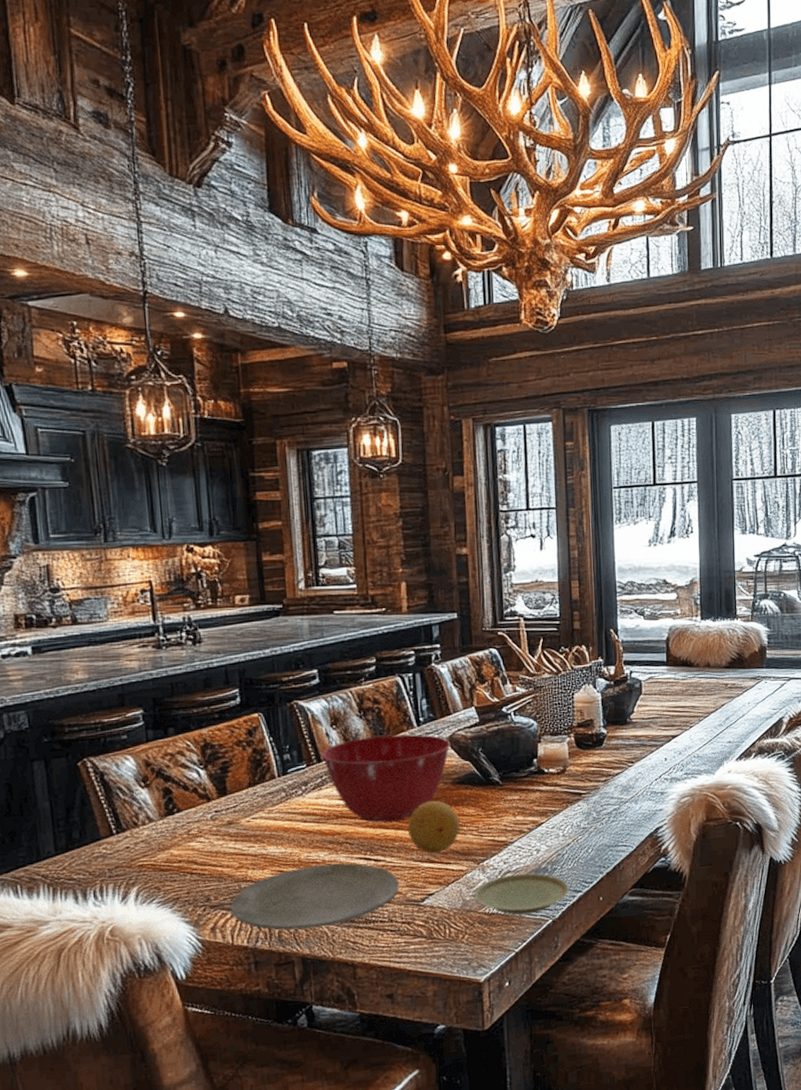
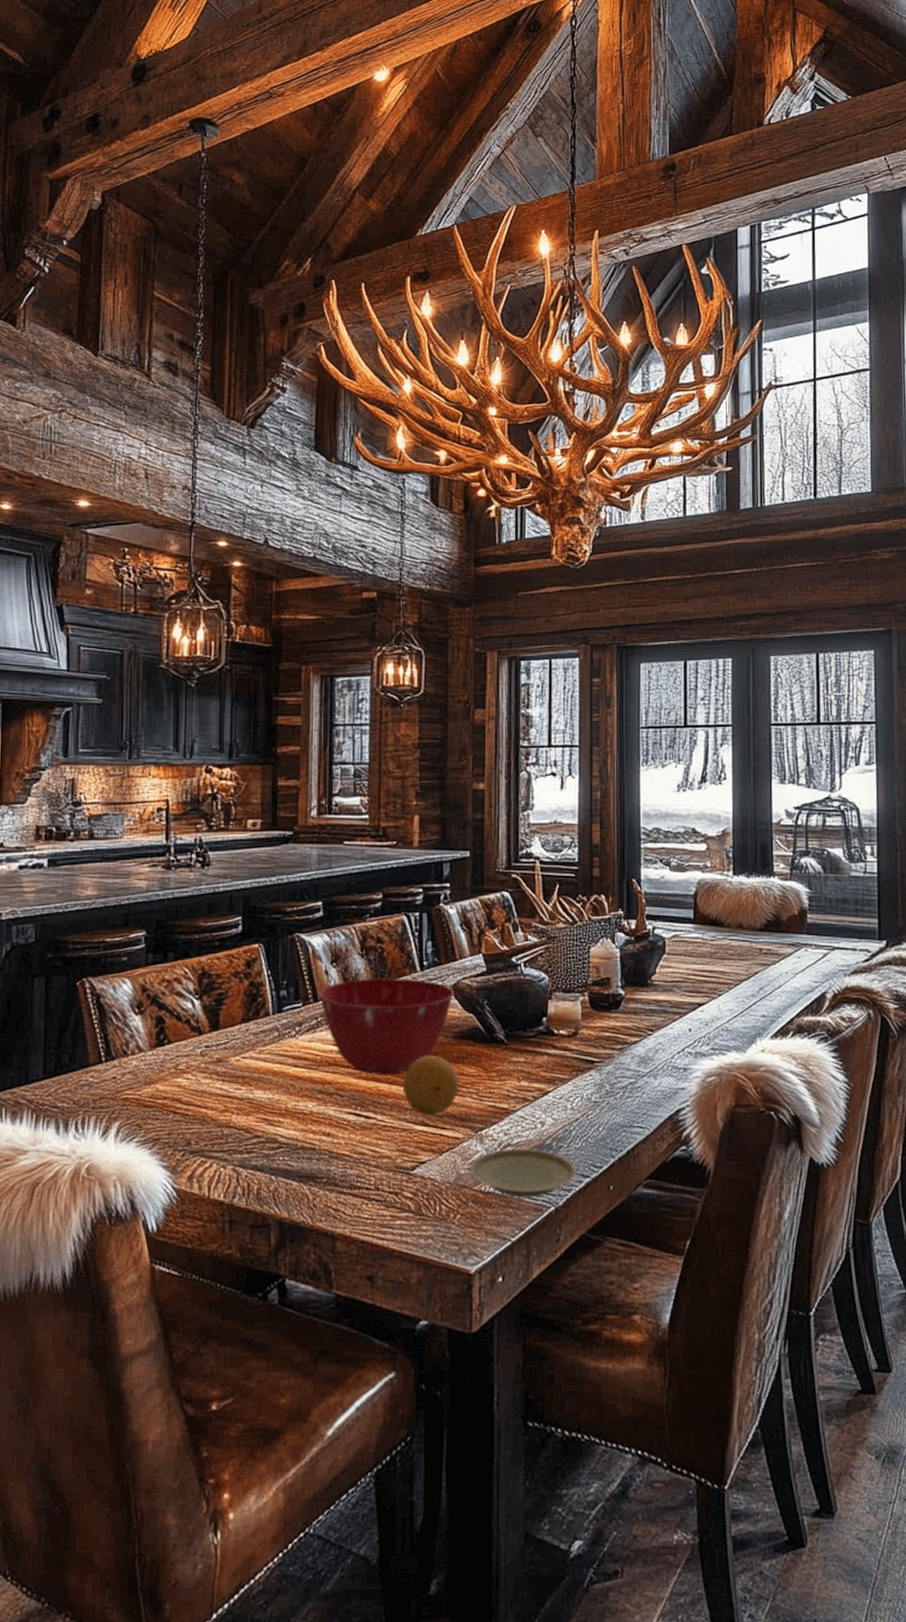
plate: present [230,863,400,931] -> none [210,1116,390,1188]

